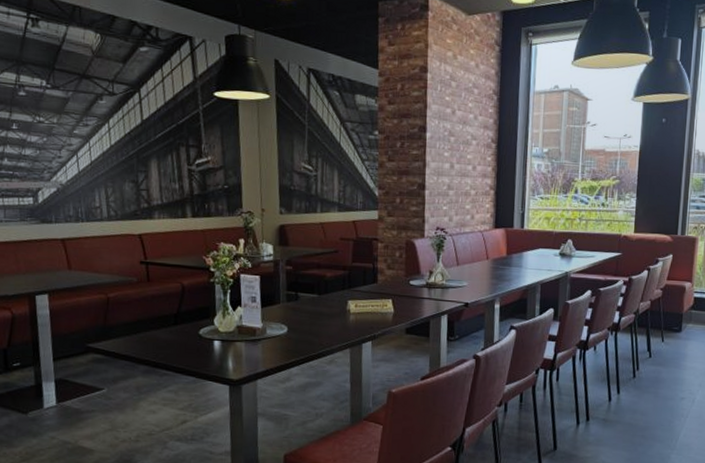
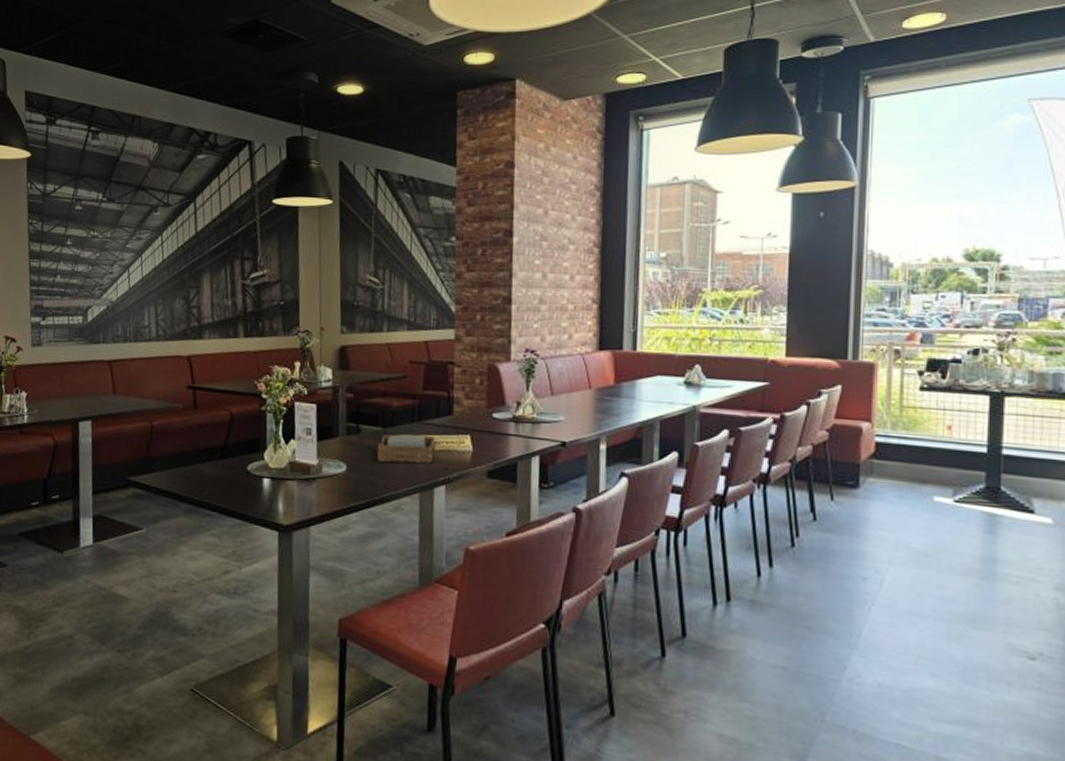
napkin holder: none [313,299,363,324] -> present [376,434,435,464]

